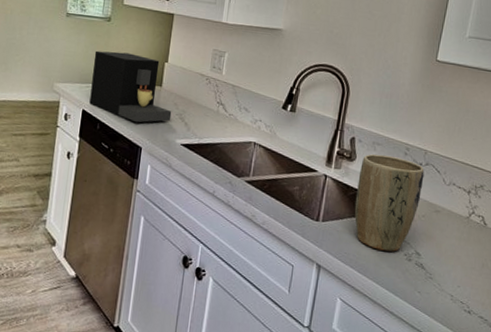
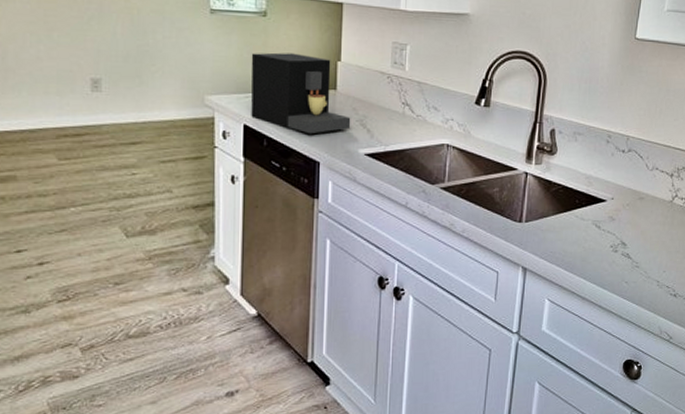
plant pot: present [354,154,425,252] -> none [558,144,627,245]

